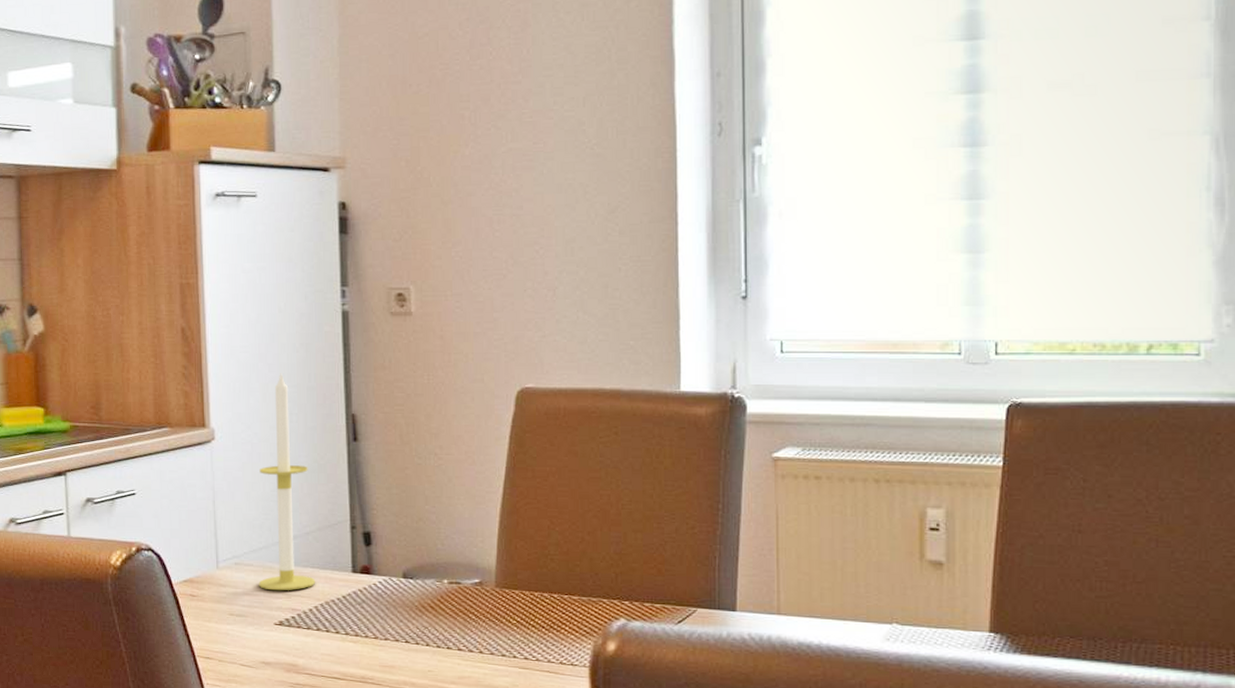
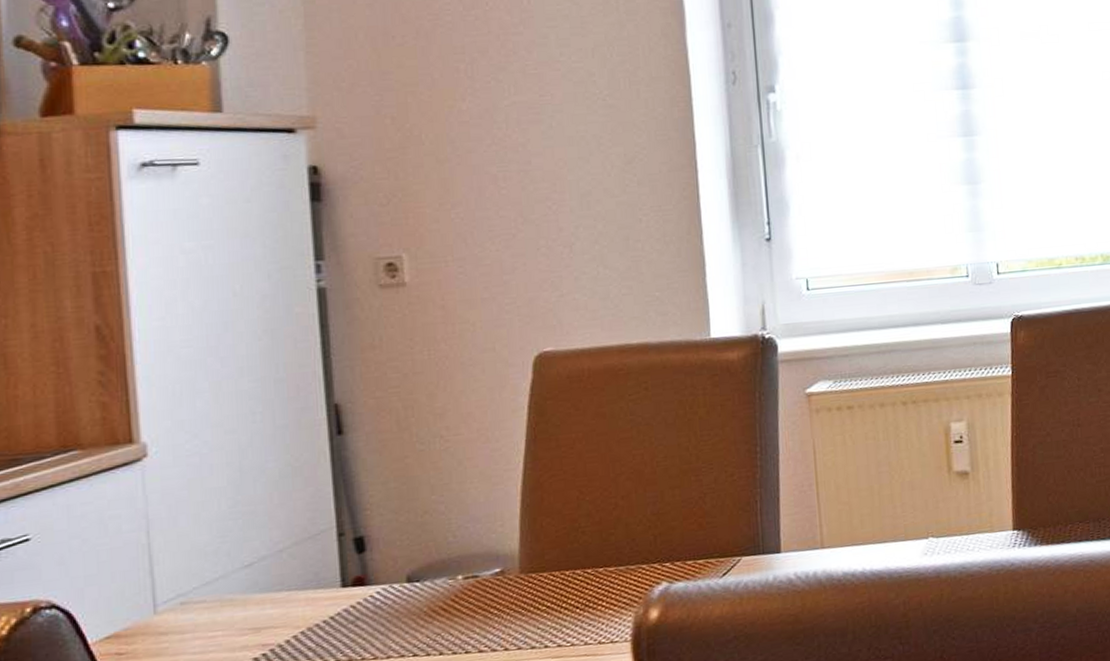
candle: present [258,373,316,591] -> none [212,366,294,628]

